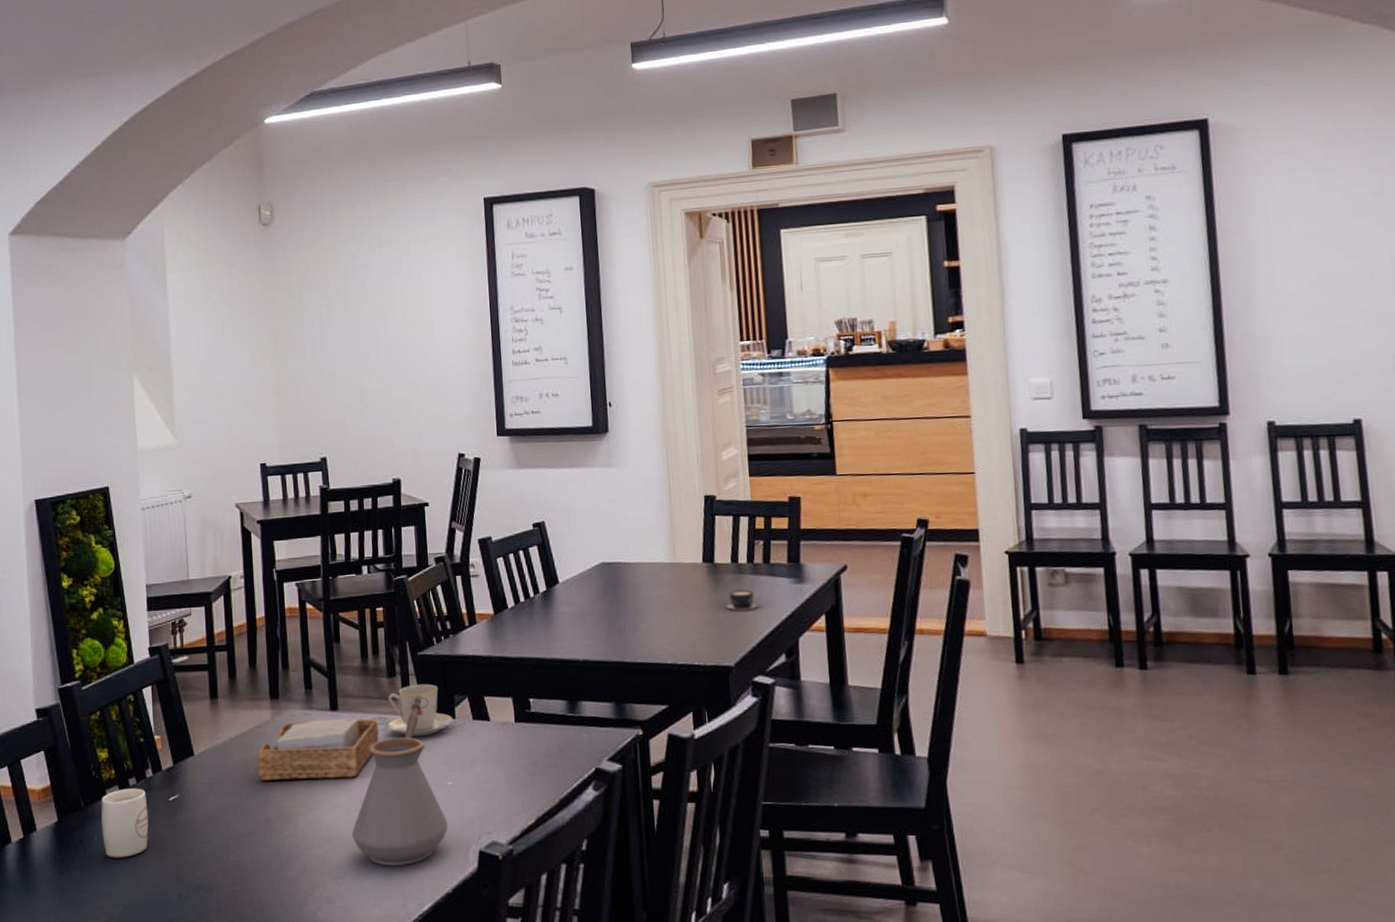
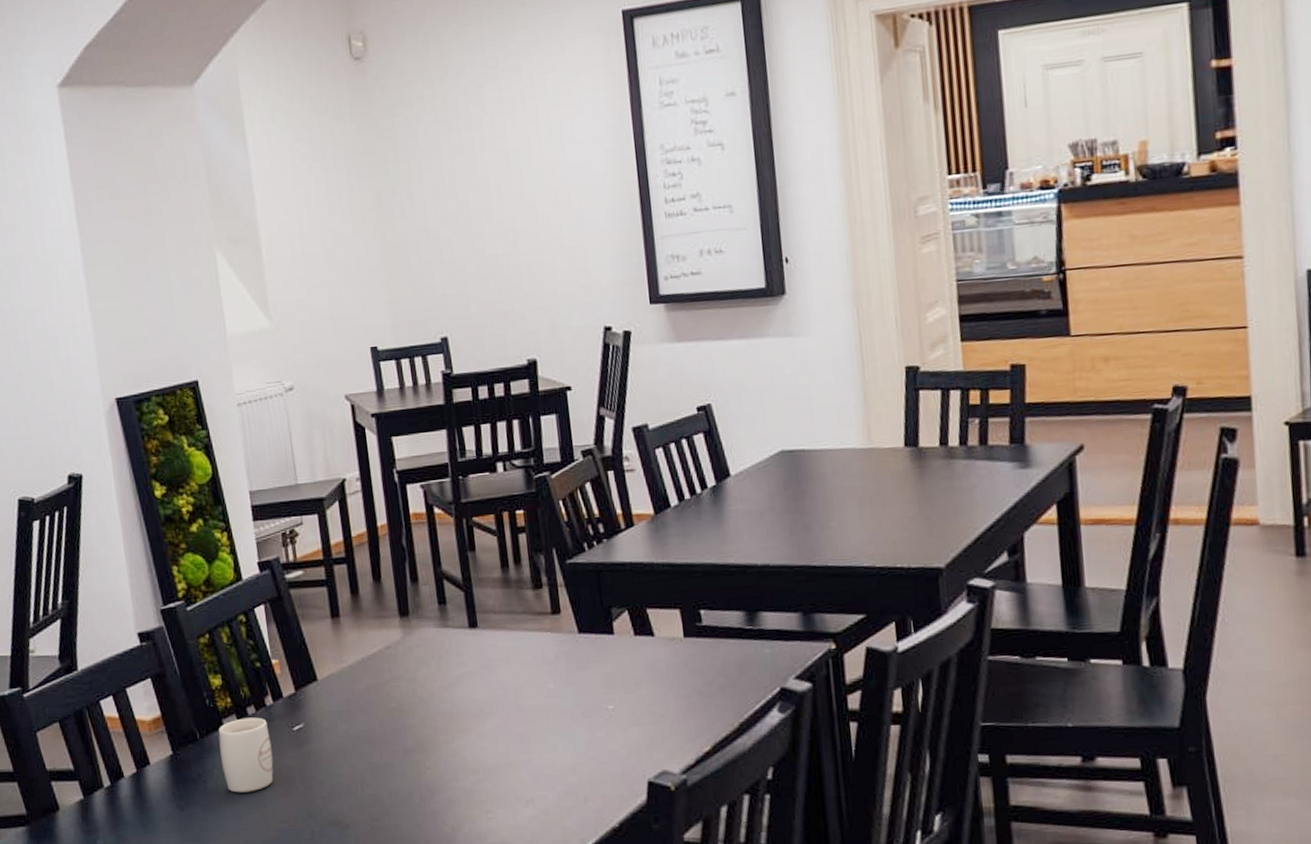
napkin holder: present [257,718,380,780] -> none [389,636,527,707]
coffee pot: present [352,694,448,866] -> none [501,607,611,798]
teacup: present [387,684,453,737] -> none [534,595,612,656]
teacup: present [726,589,761,612] -> none [934,477,977,504]

